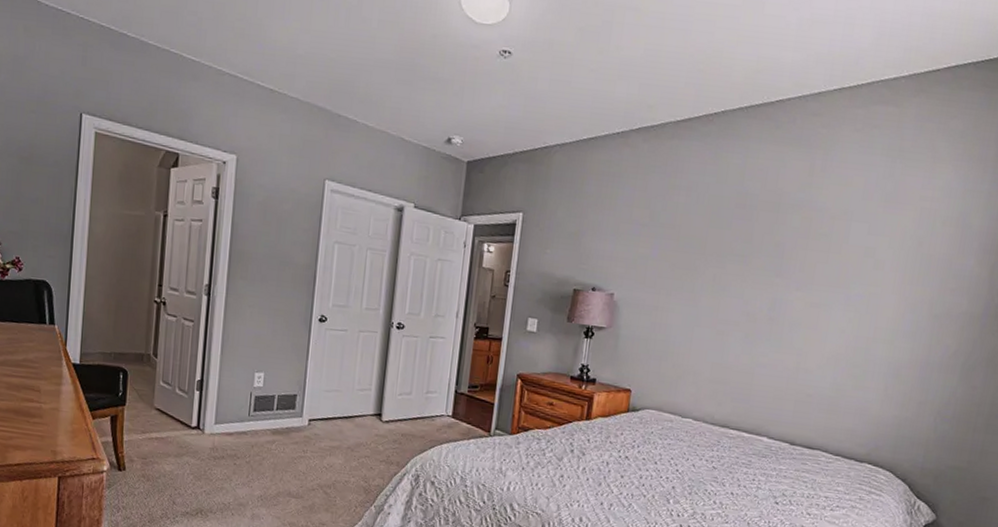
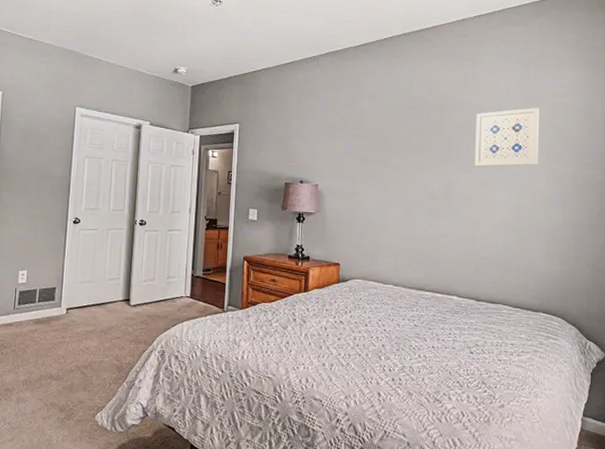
wall art: none [809,213,902,287] -> present [475,107,540,167]

